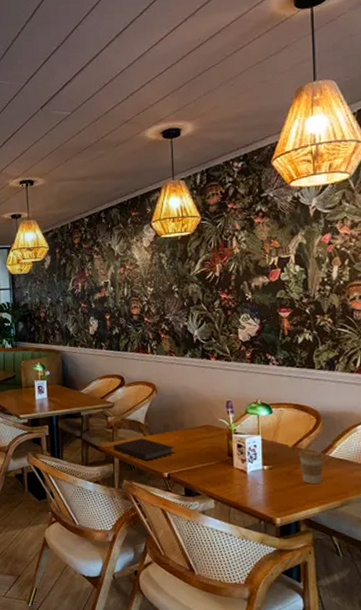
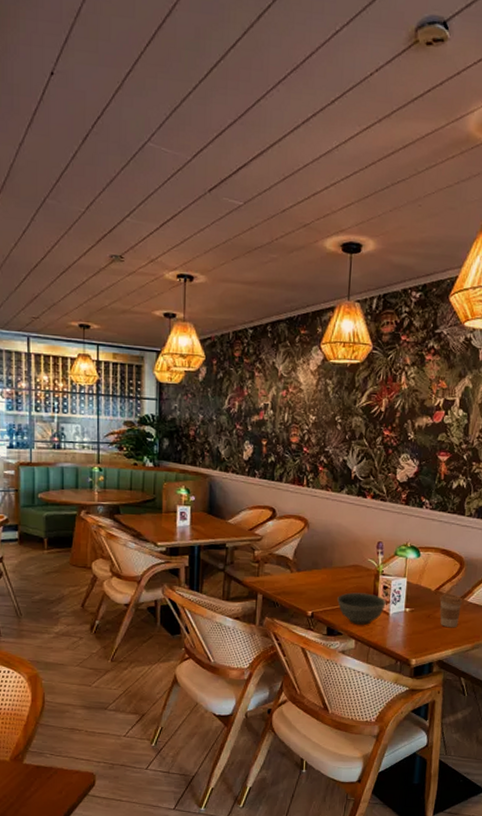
notebook: present [113,438,176,461] -> none [258,574,322,598]
bowl: none [192,452,242,484] -> present [337,592,386,625]

